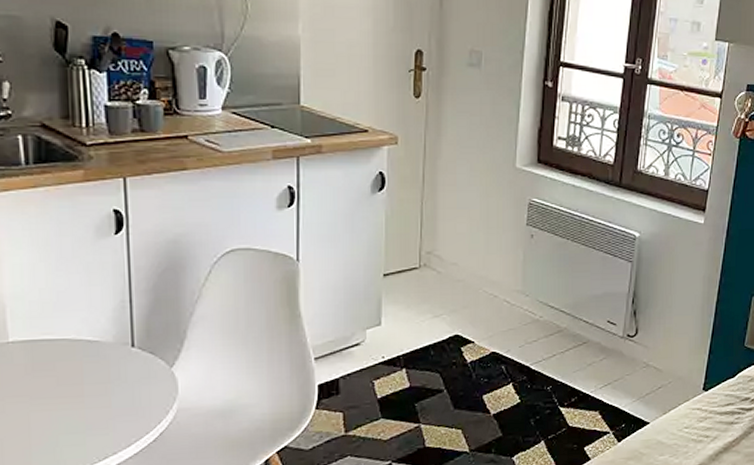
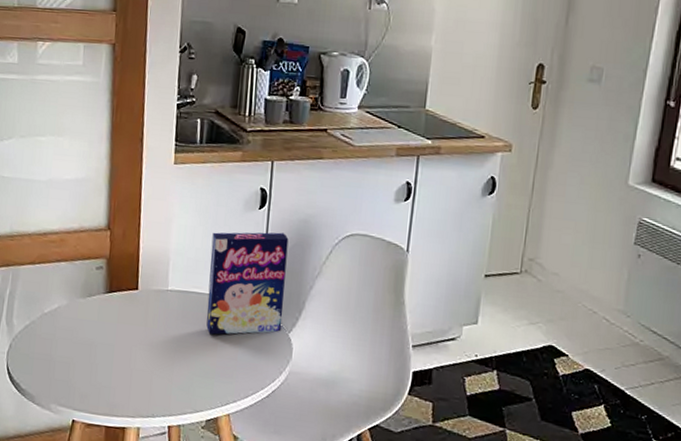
cereal box: none [58,258,162,384] -> present [206,232,289,335]

